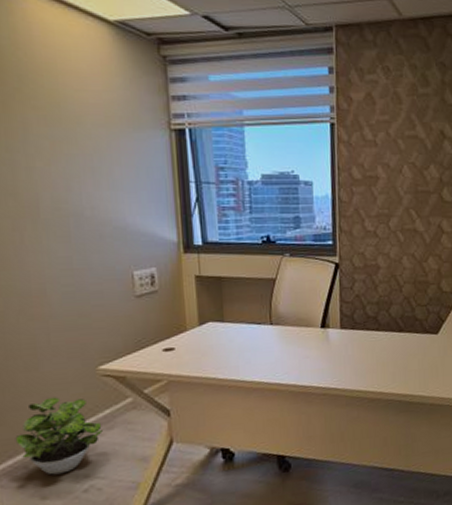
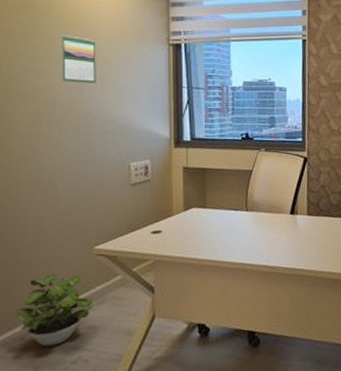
calendar: none [38,117,86,178] -> present [60,34,96,83]

